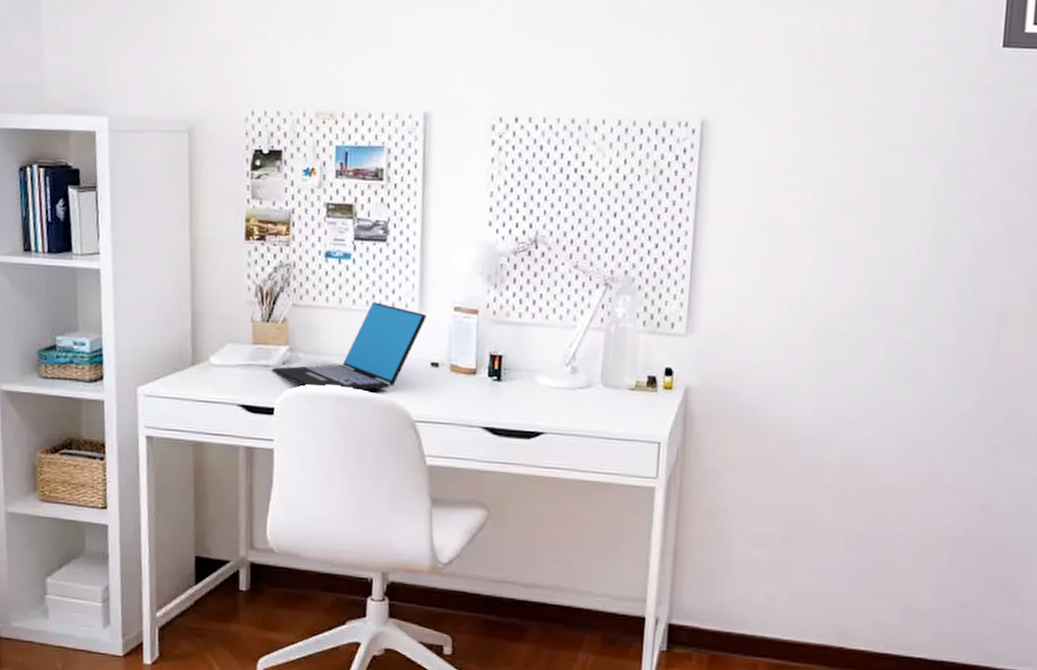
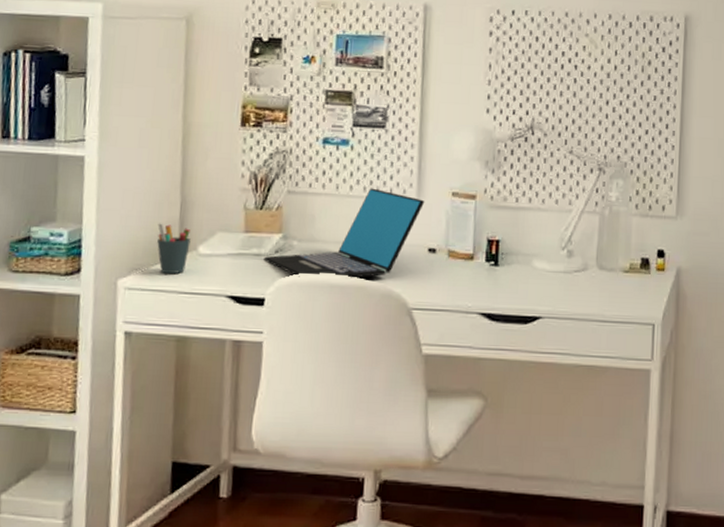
pen holder: none [171,334,202,383] -> present [157,223,191,274]

